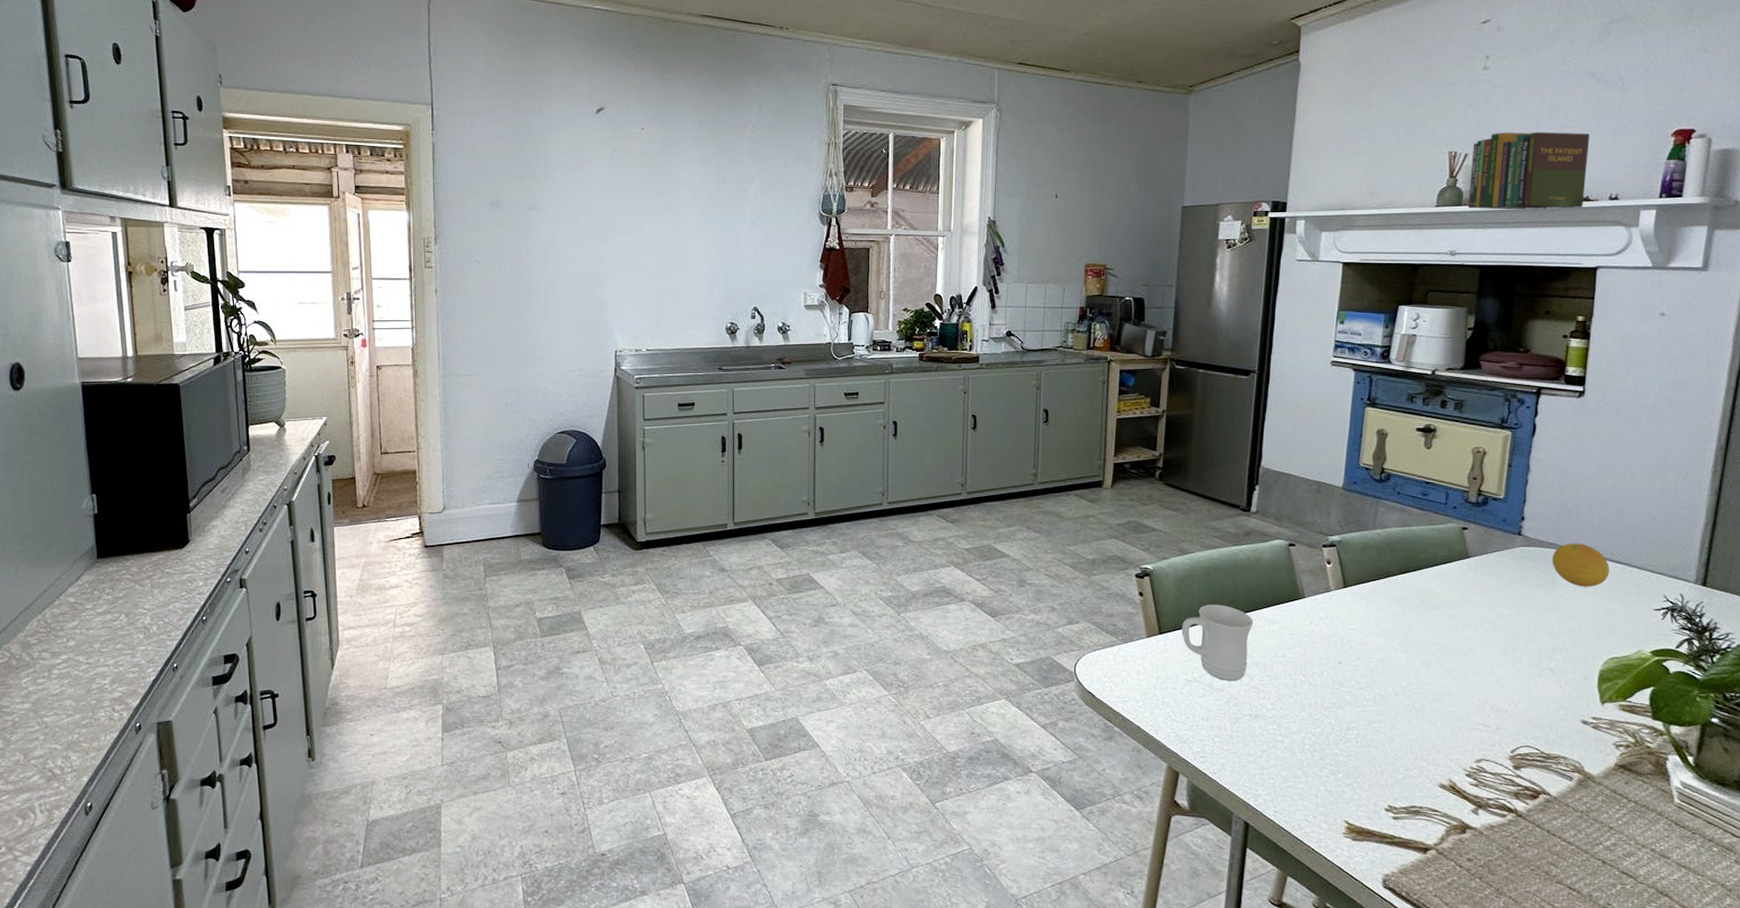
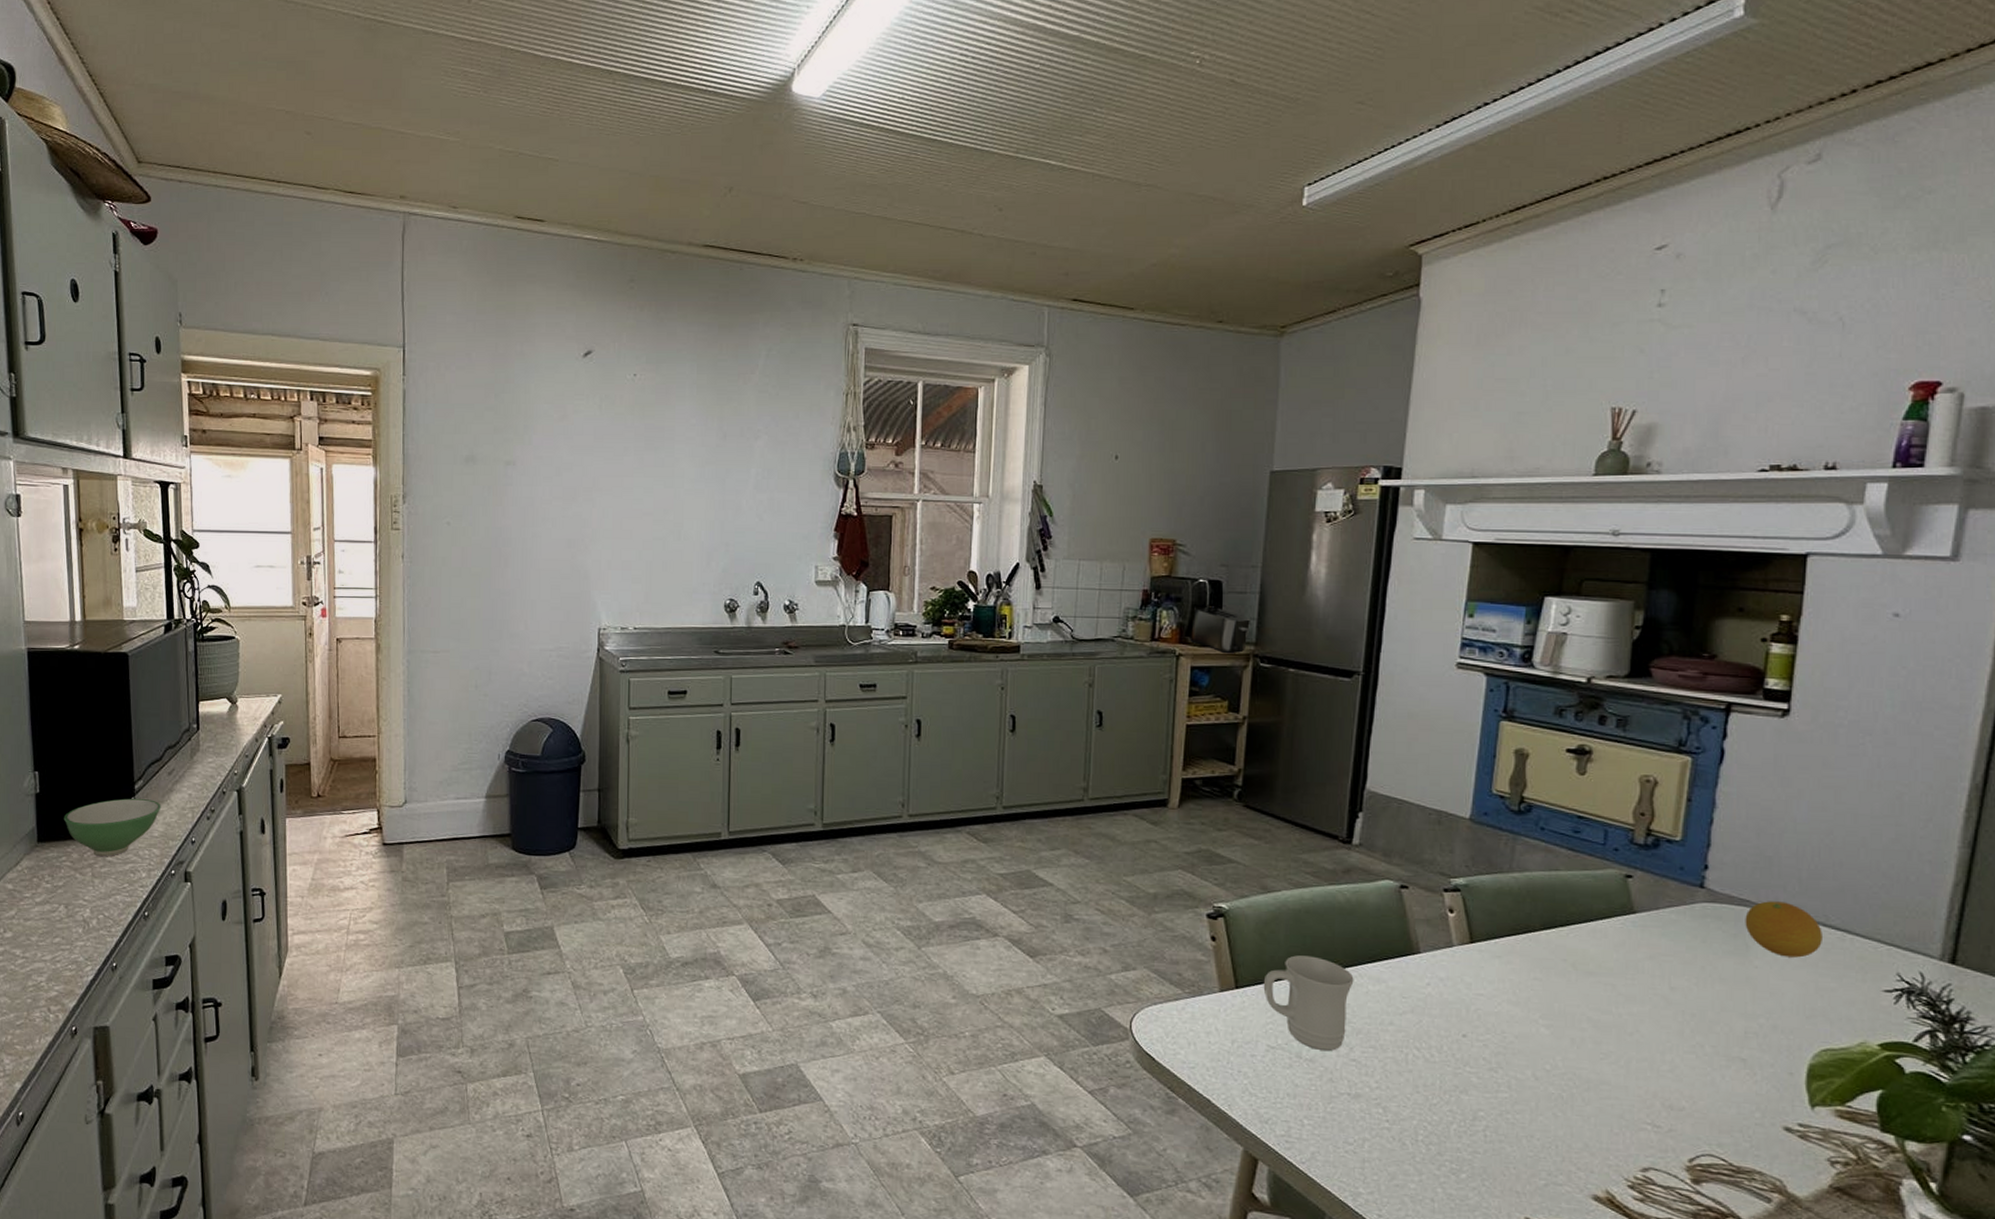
bowl: none [122,515,216,569] -> present [63,798,162,857]
books: present [1468,132,1590,210] -> none [1636,384,1798,481]

